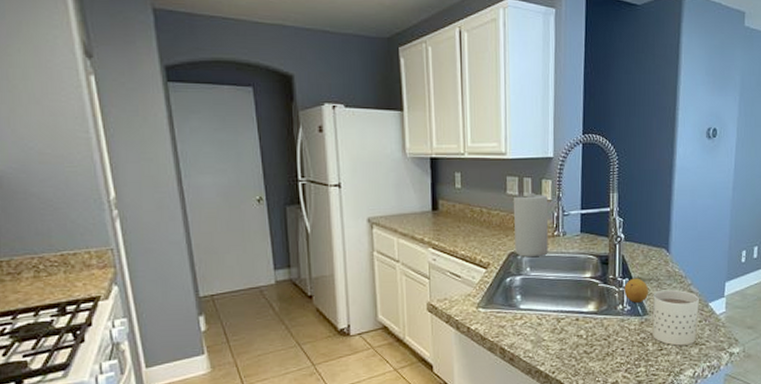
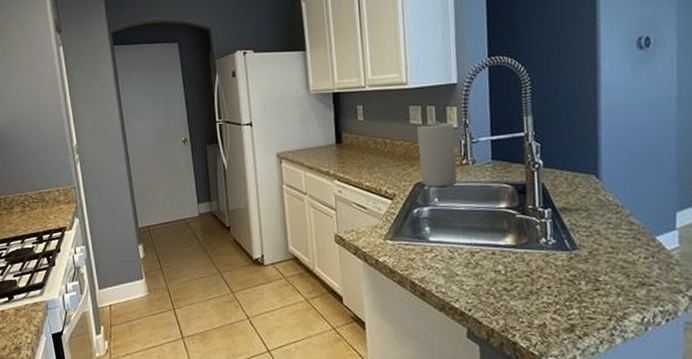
fruit: present [624,278,649,304] -> none [546,208,578,237]
mug: present [651,289,699,346] -> none [582,220,644,286]

